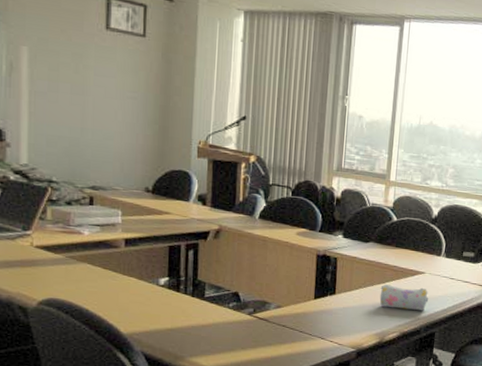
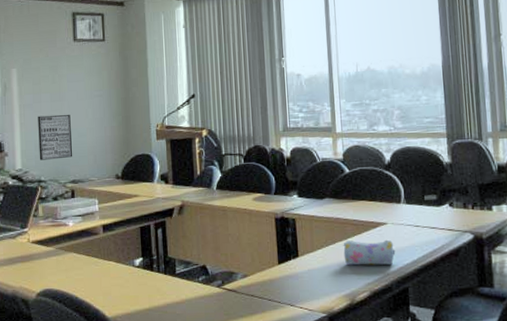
wall art: none [51,107,95,161] -> present [38,114,73,160]

